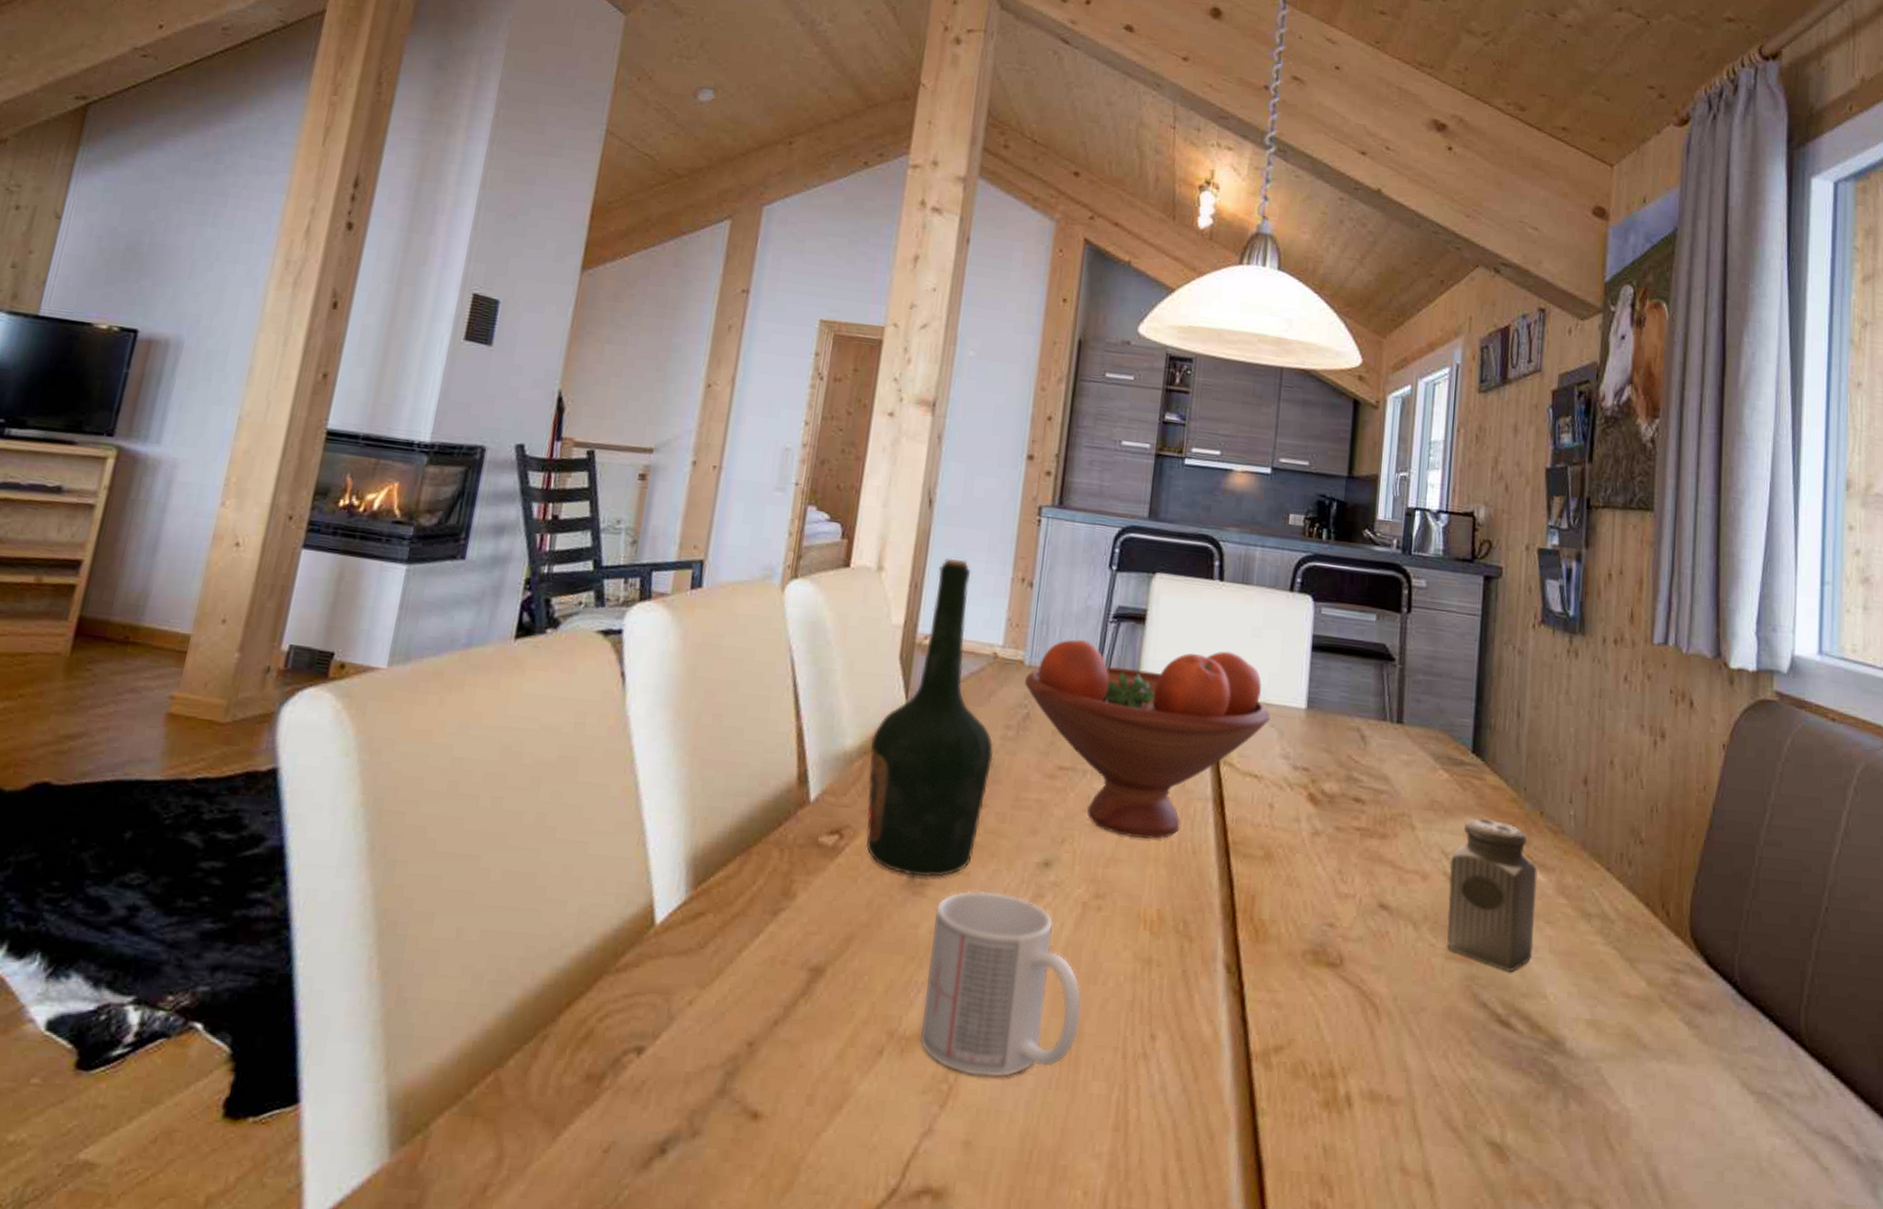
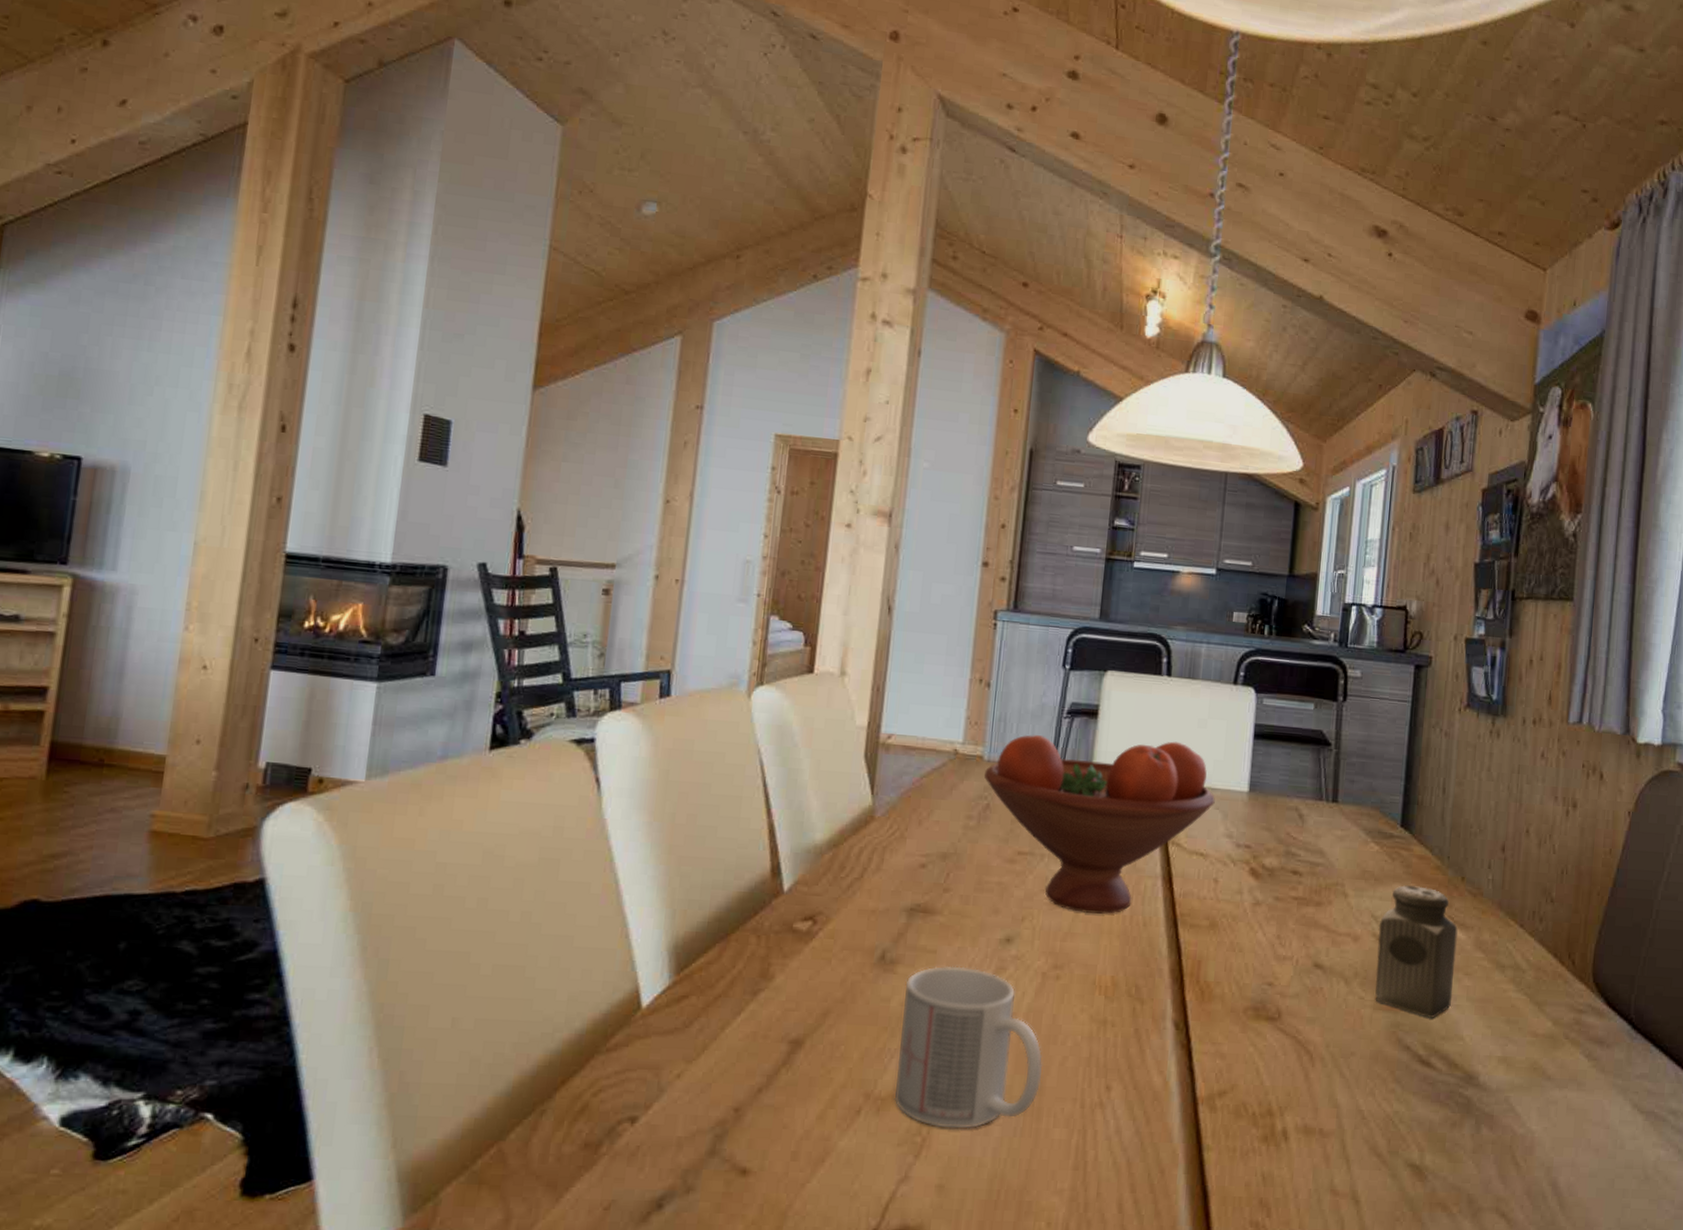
bottle: present [865,558,994,877] -> none [837,661,957,956]

